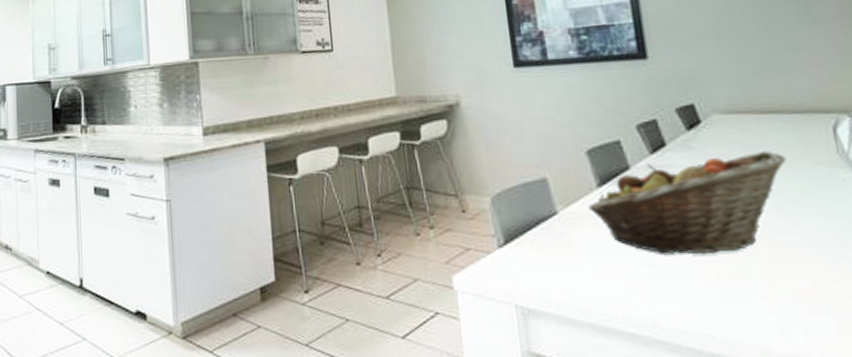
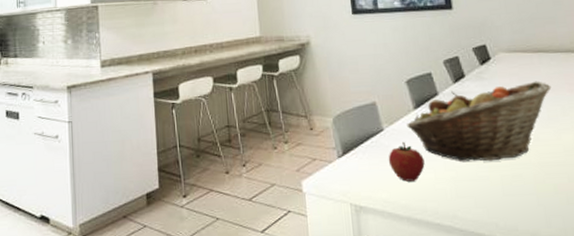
apple: none [564,228,614,279] -> present [388,141,425,182]

